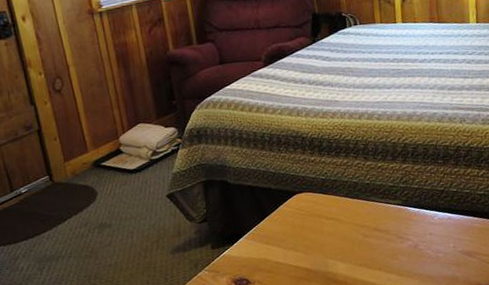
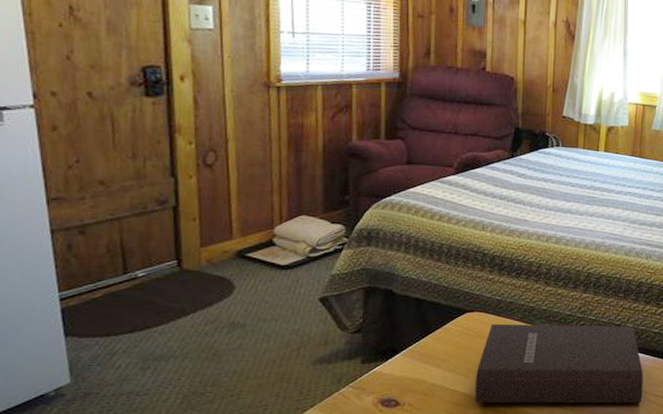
book: none [313,191,477,277] -> present [475,323,644,404]

